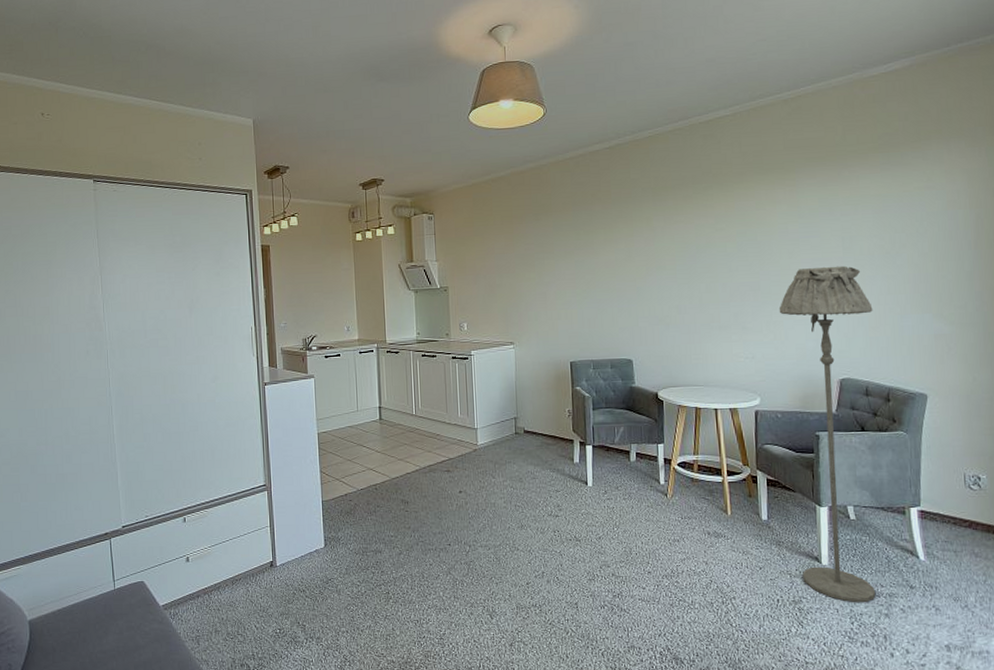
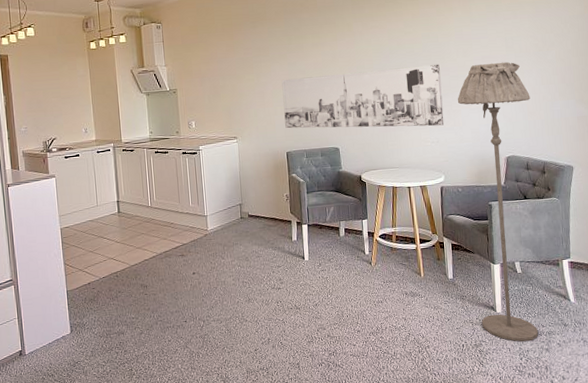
wall art: none [567,266,762,339] -> present [281,64,444,129]

